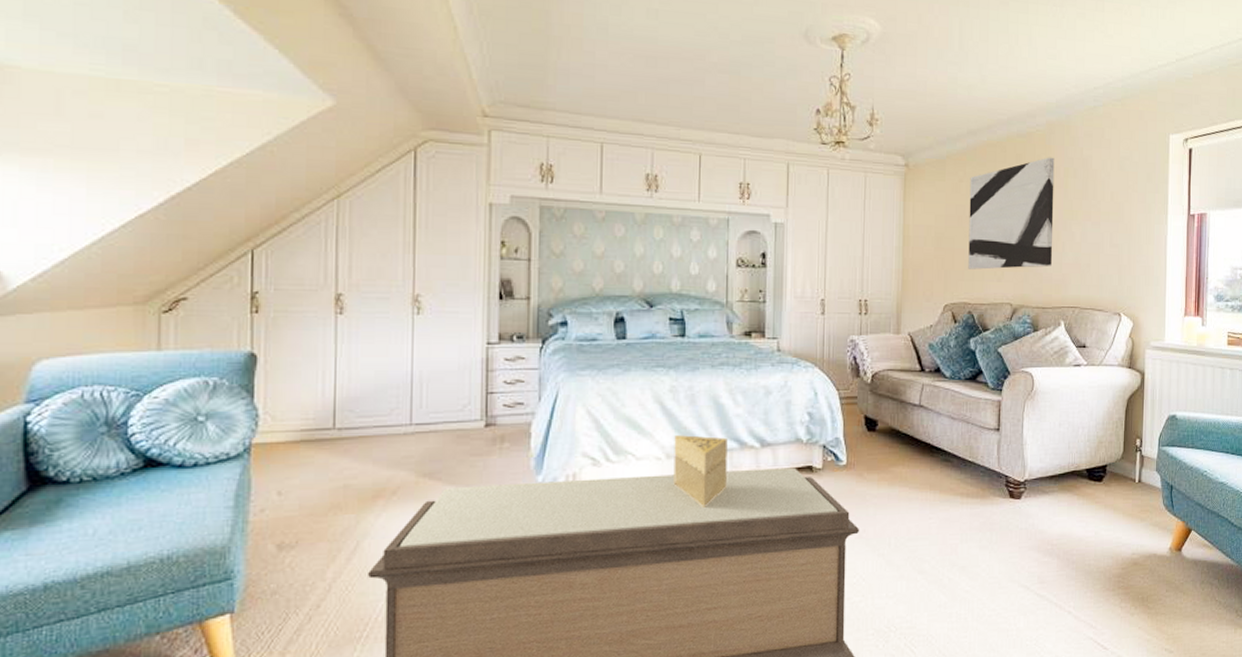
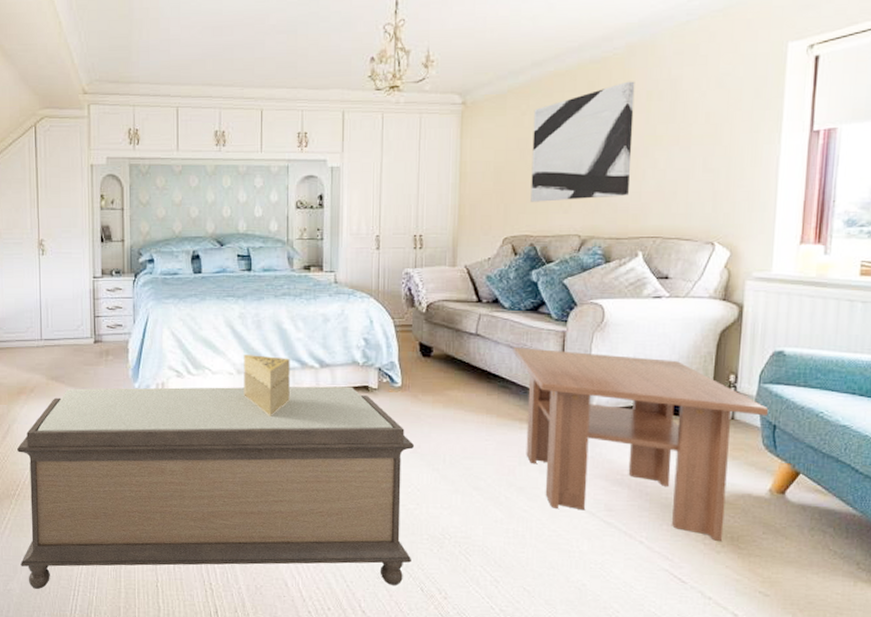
coffee table: none [954,418,1167,603] -> present [513,347,769,541]

